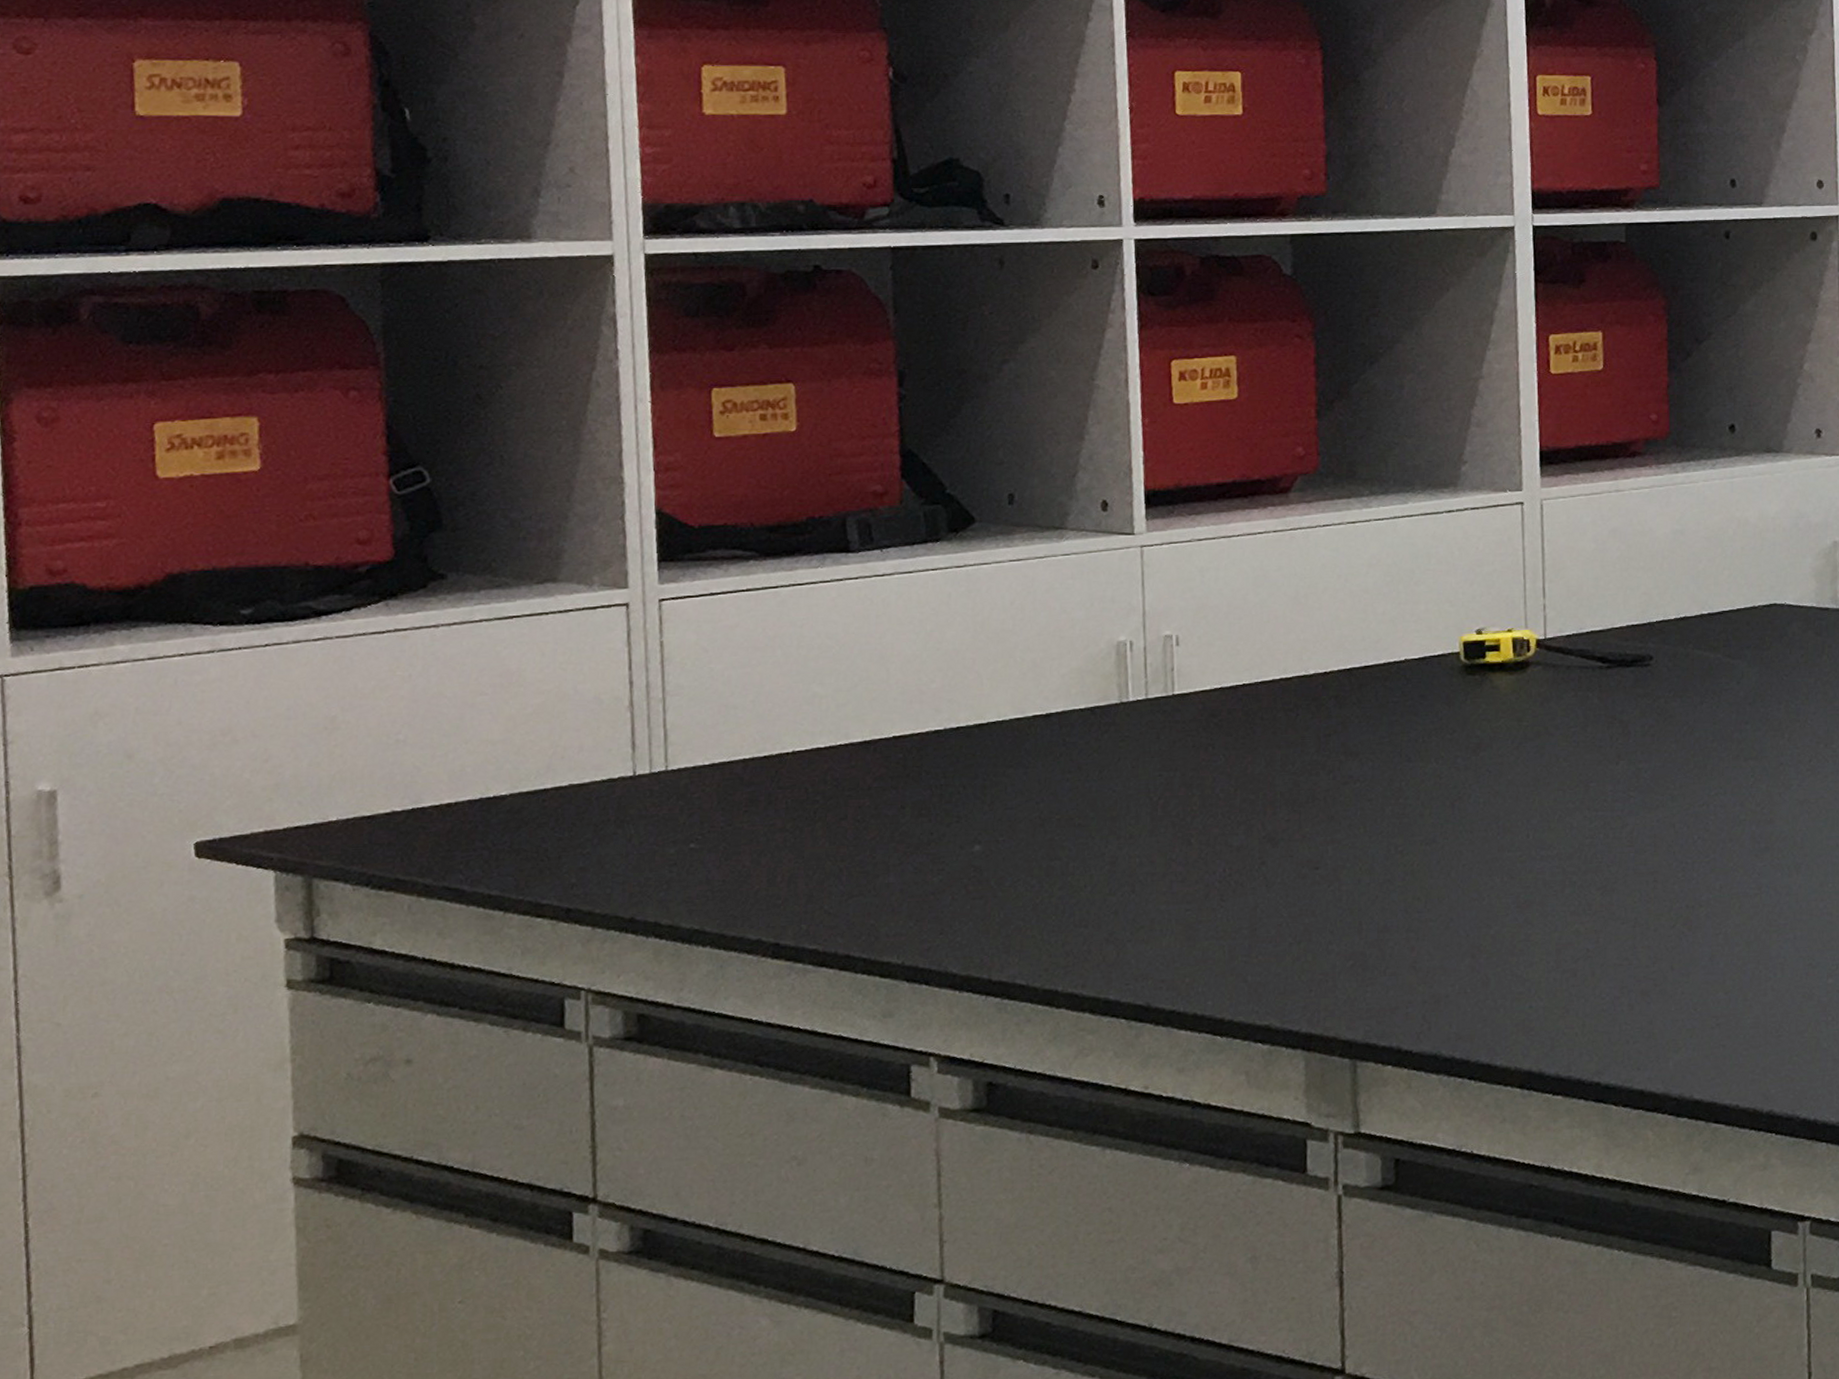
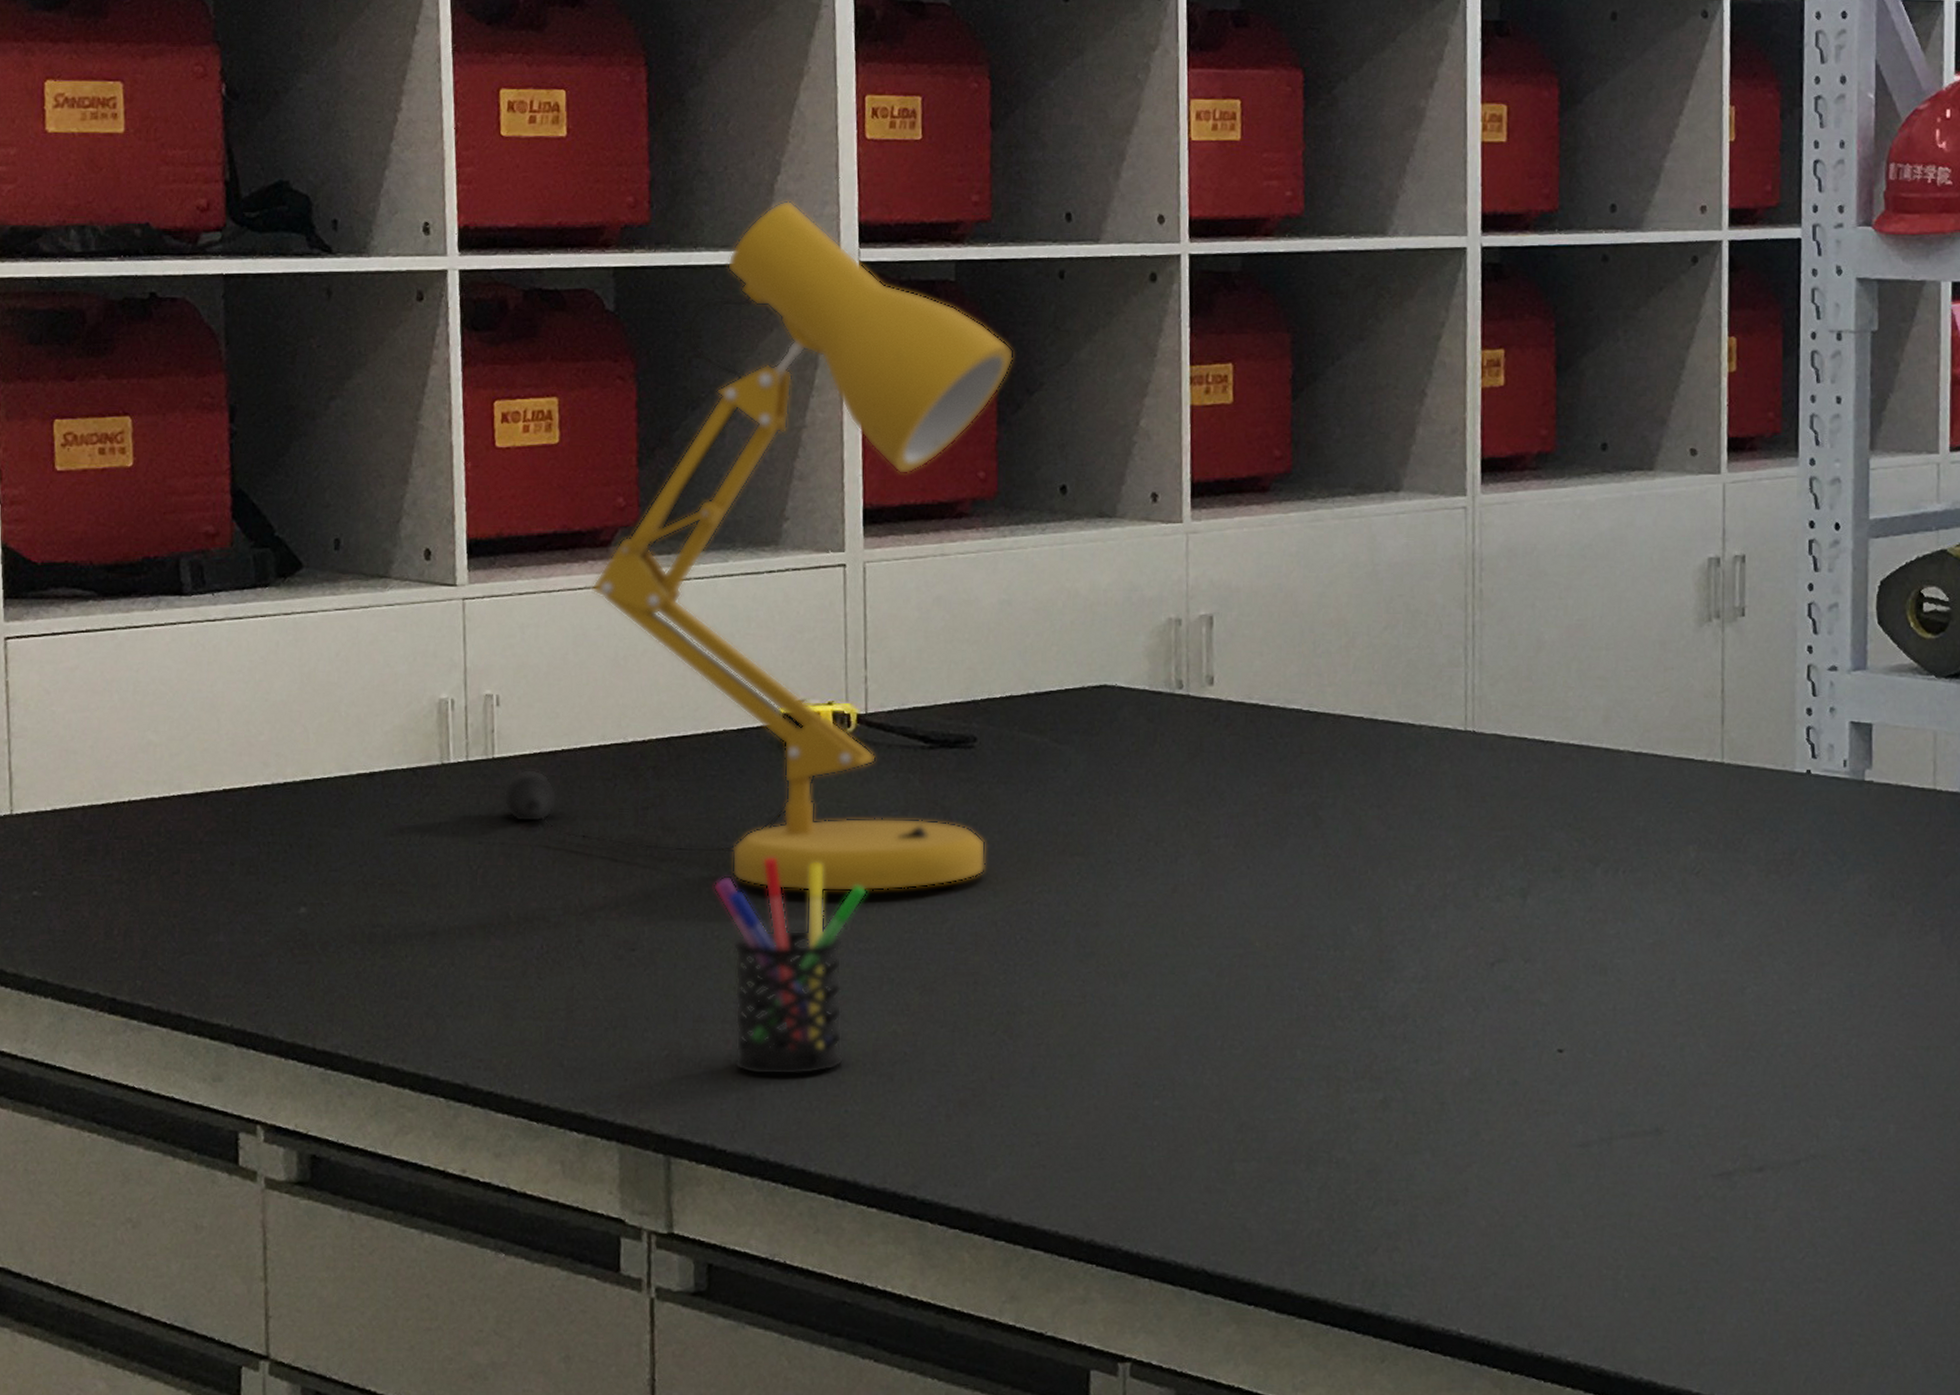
desk lamp: none [1184,171,1683,805] -> present [503,200,1014,892]
pen holder: none [1396,775,1551,979] -> present [712,857,870,1076]

